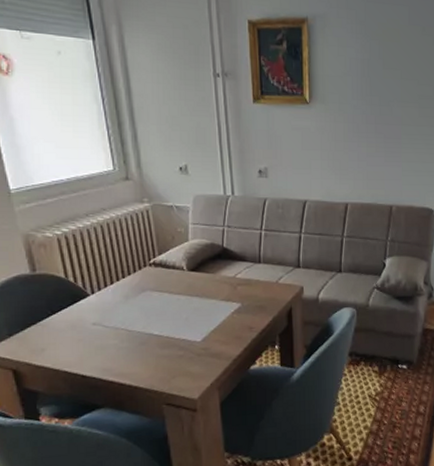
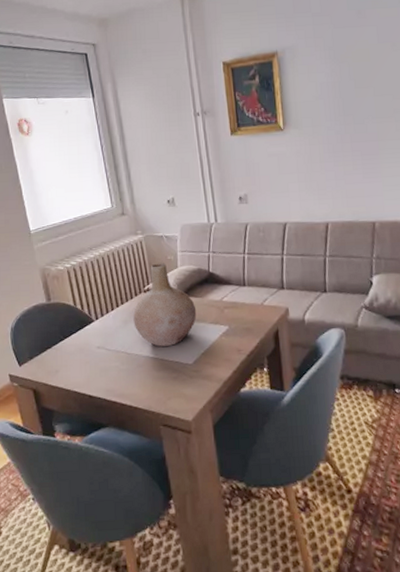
vase: none [136,235,208,324] -> present [133,263,197,347]

